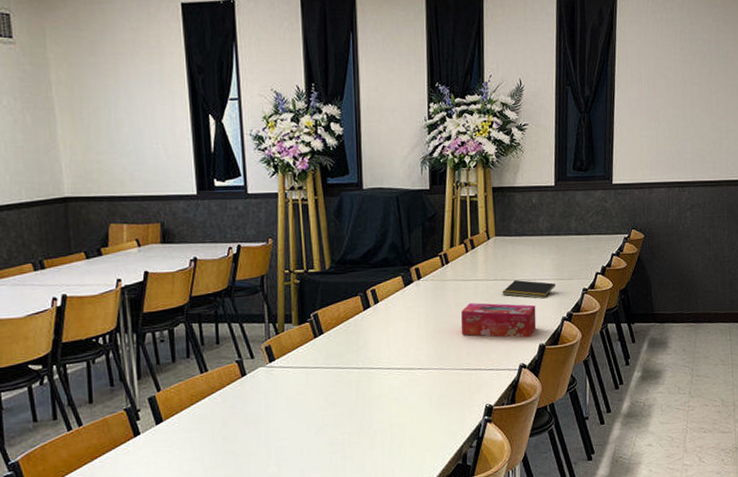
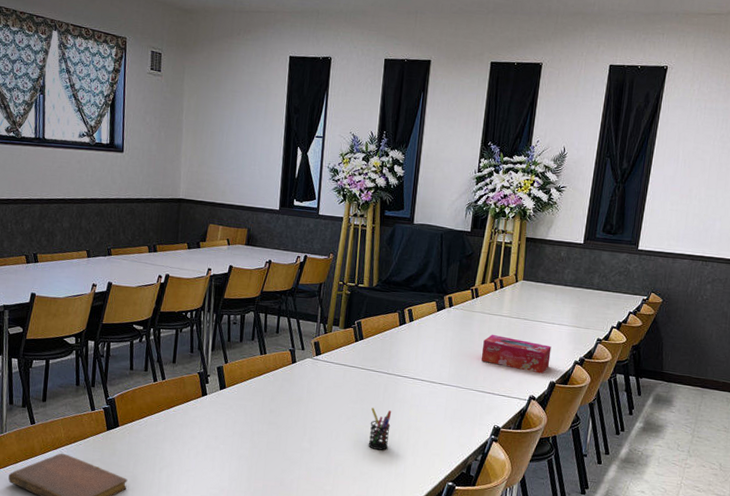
pen holder: none [345,410,371,459] -> present [368,408,392,450]
notepad: present [502,279,556,299] -> none [522,320,573,342]

